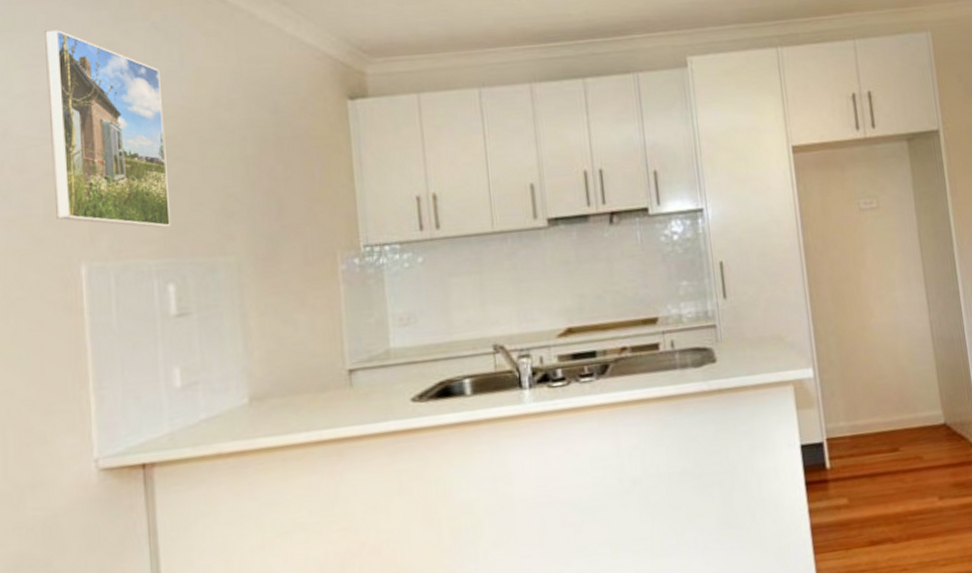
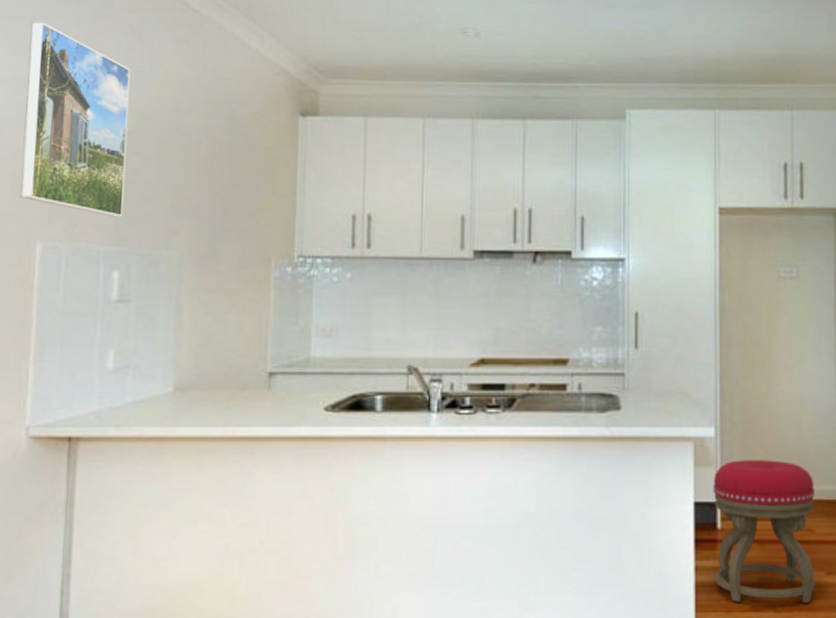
stool: none [817,392,929,539] -> present [713,460,815,604]

